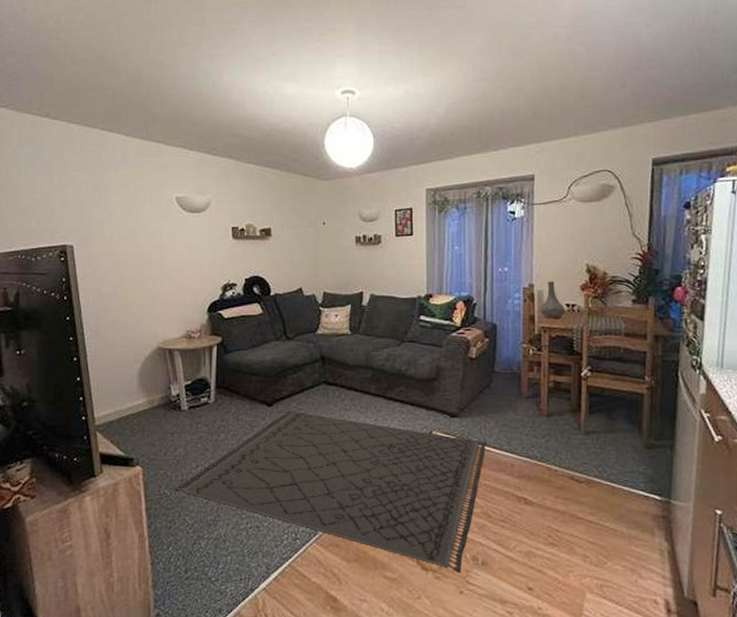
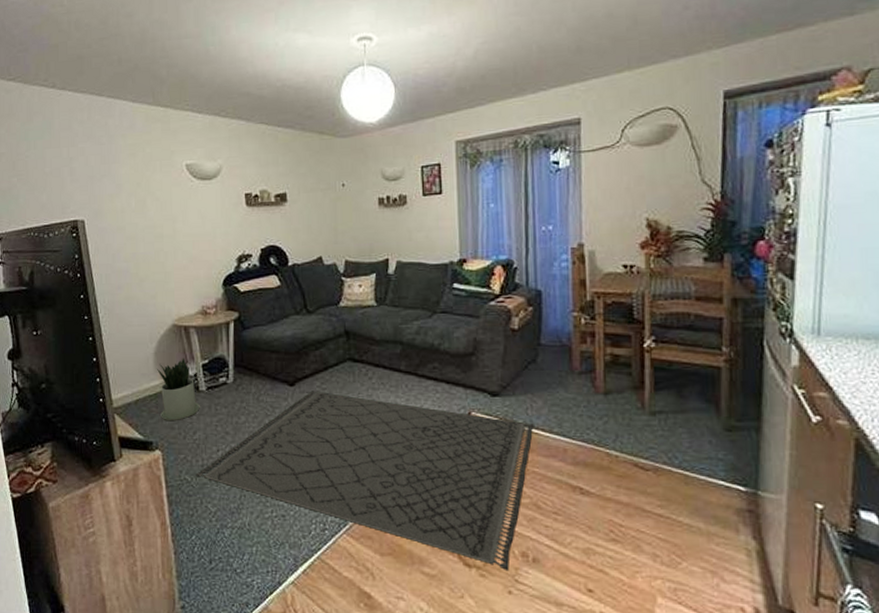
planter: none [141,378,181,439] -> present [157,357,200,422]
vase: present [540,281,565,319] -> none [592,239,622,283]

